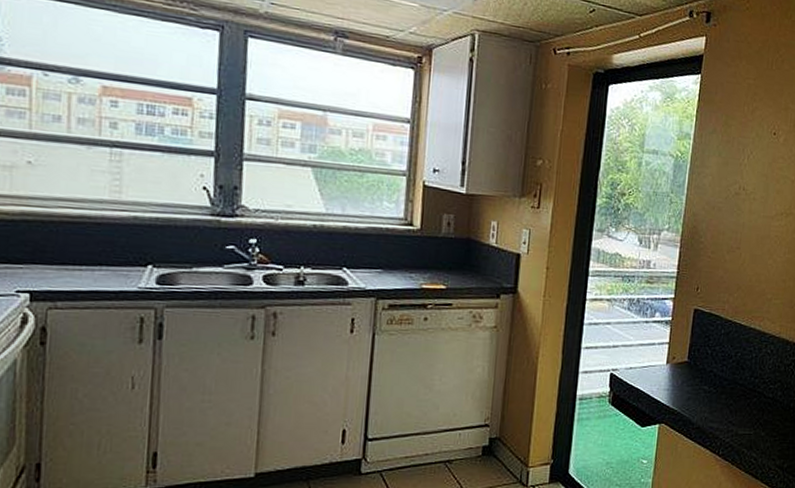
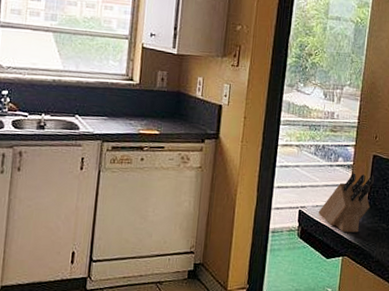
knife block: none [632,330,696,397] -> present [318,174,375,233]

